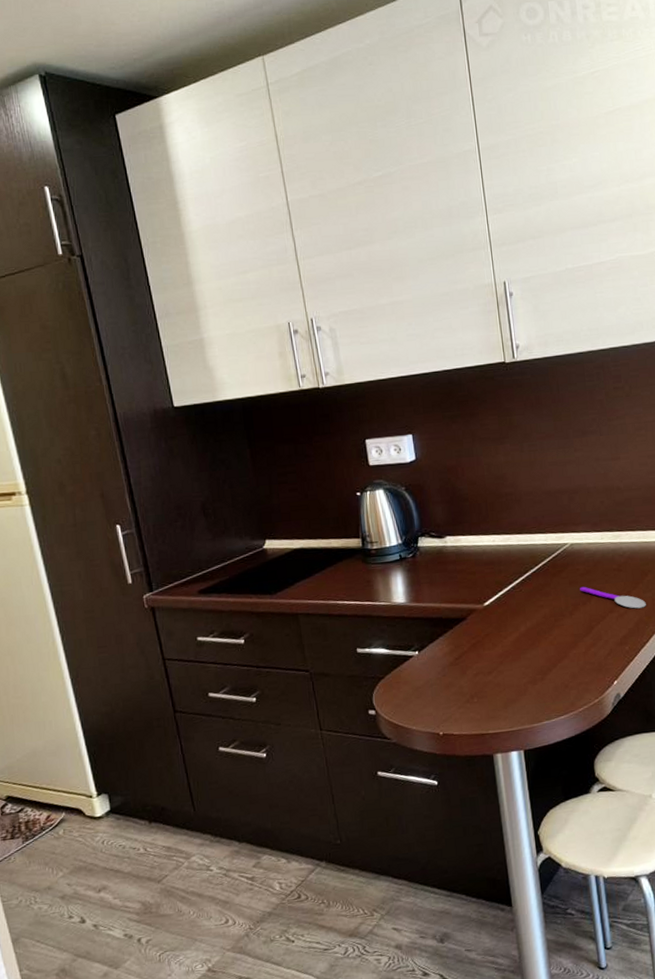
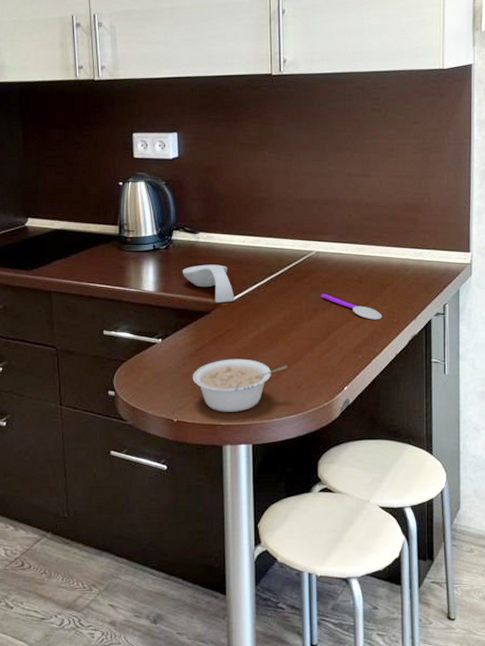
spoon rest: none [432,567,490,608] -> present [182,264,235,304]
legume: none [454,663,553,720] -> present [192,359,288,412]

